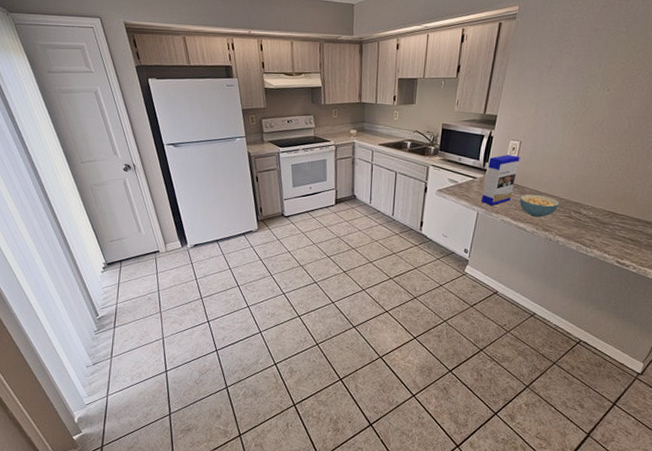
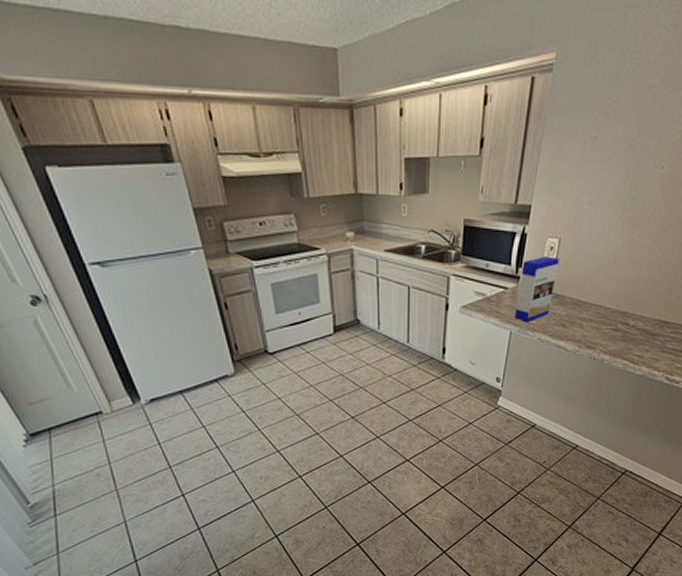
cereal bowl: present [519,194,560,217] -> none [559,305,605,333]

